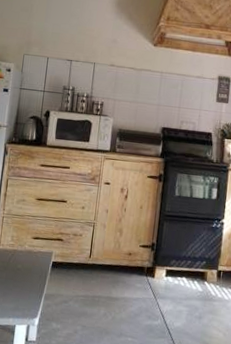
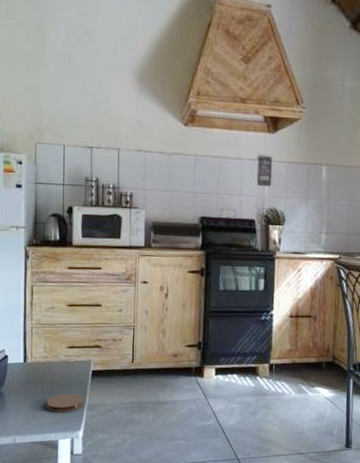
coaster: none [8,281,43,300] -> present [47,393,84,413]

